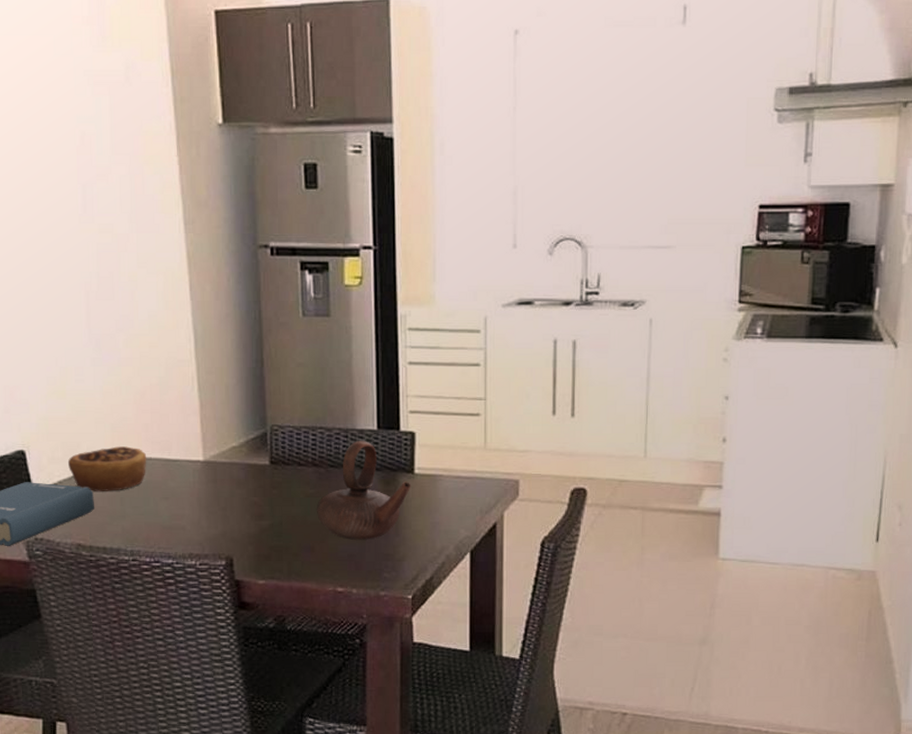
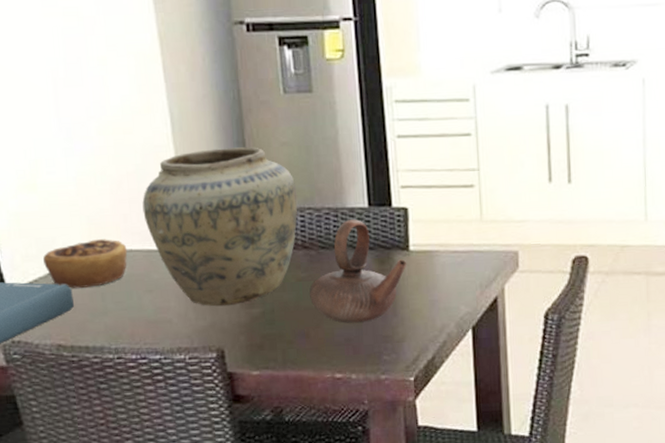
vase: none [163,366,310,517] -> present [142,147,298,307]

